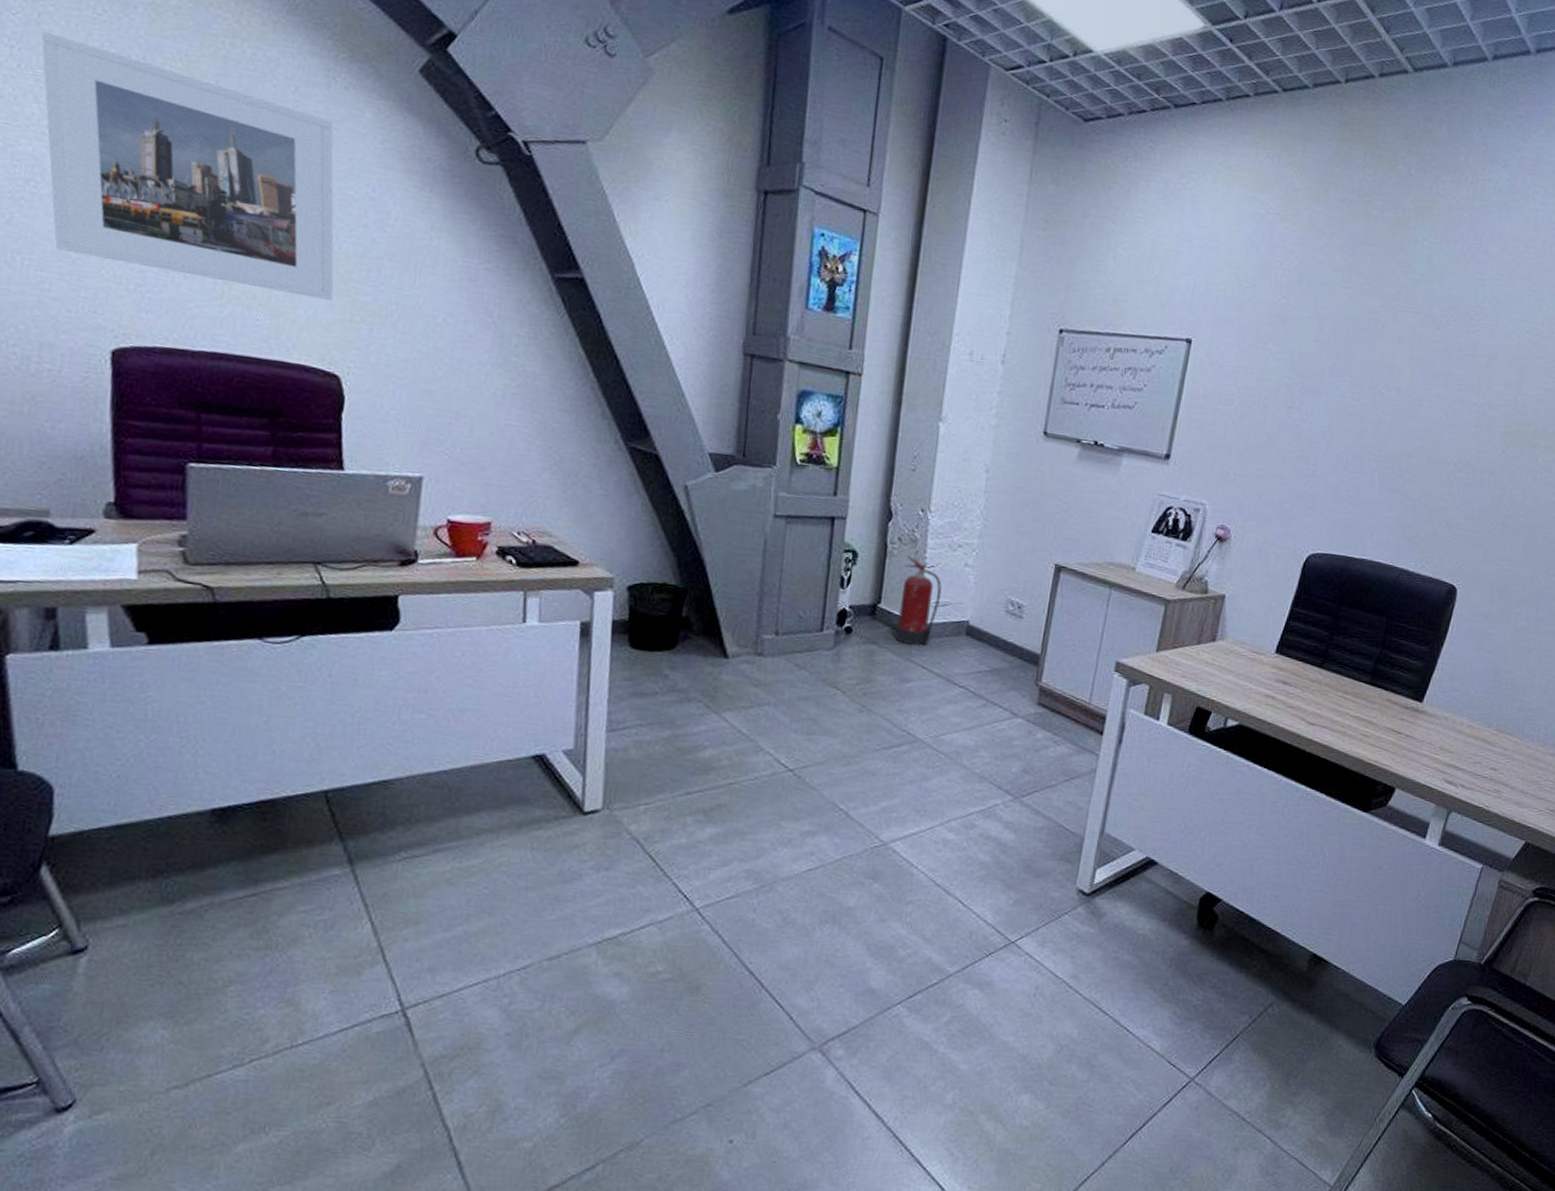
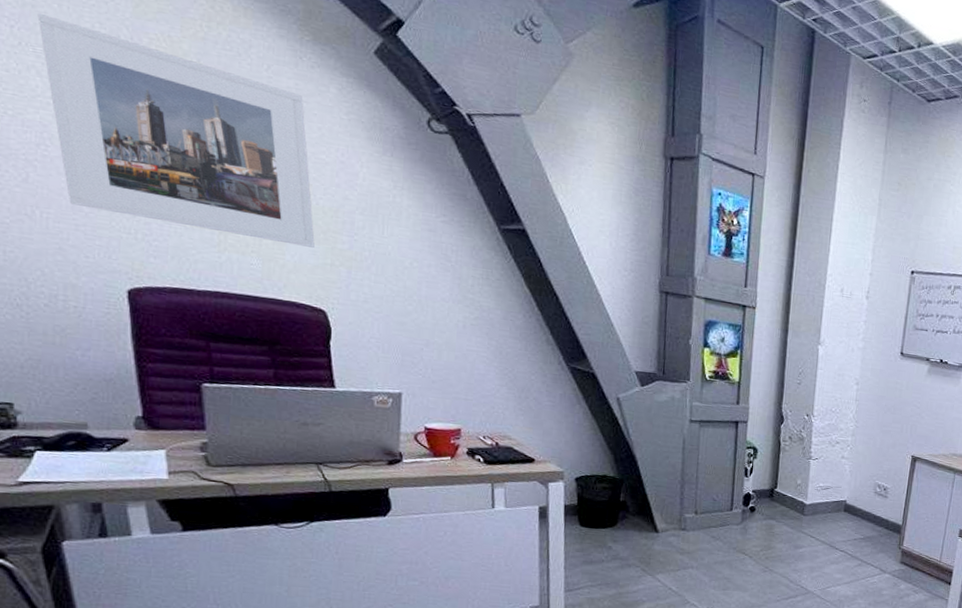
fire extinguisher: present [896,555,943,646] -> none [790,451,825,520]

